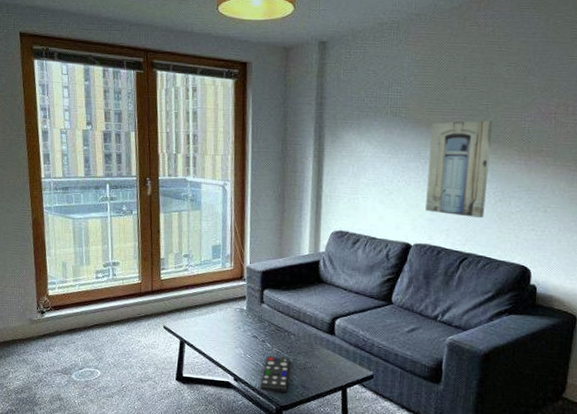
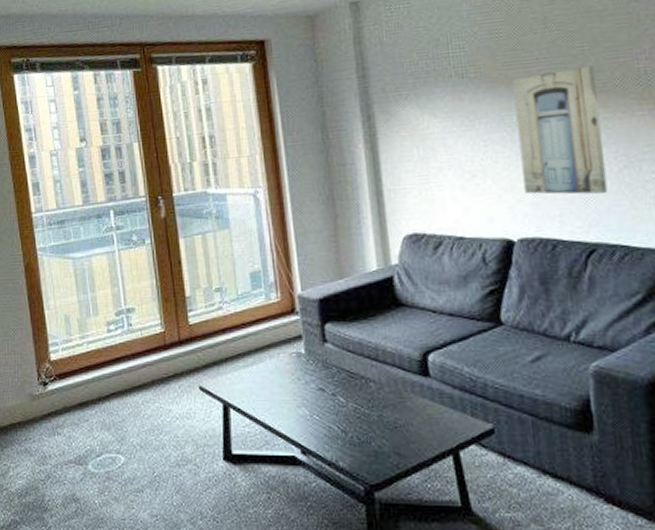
remote control: present [260,356,290,393] -> none [338,415,376,466]

